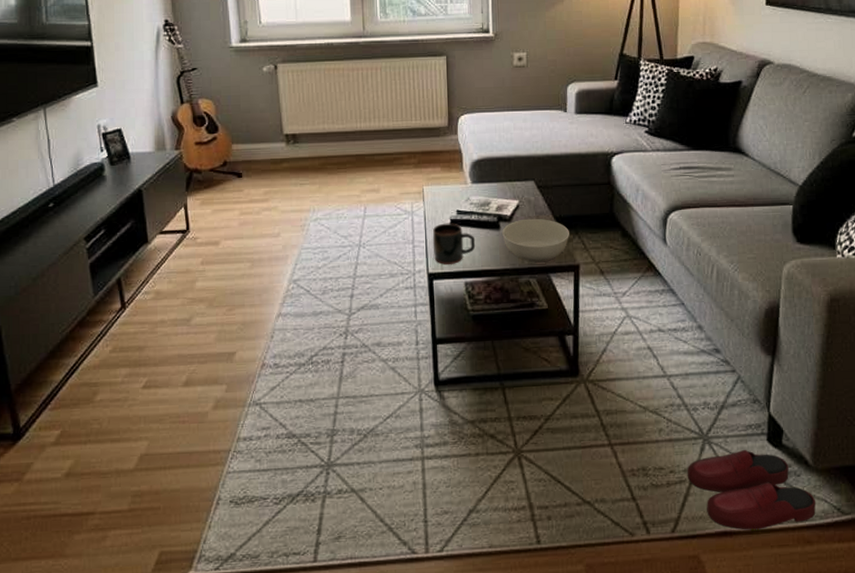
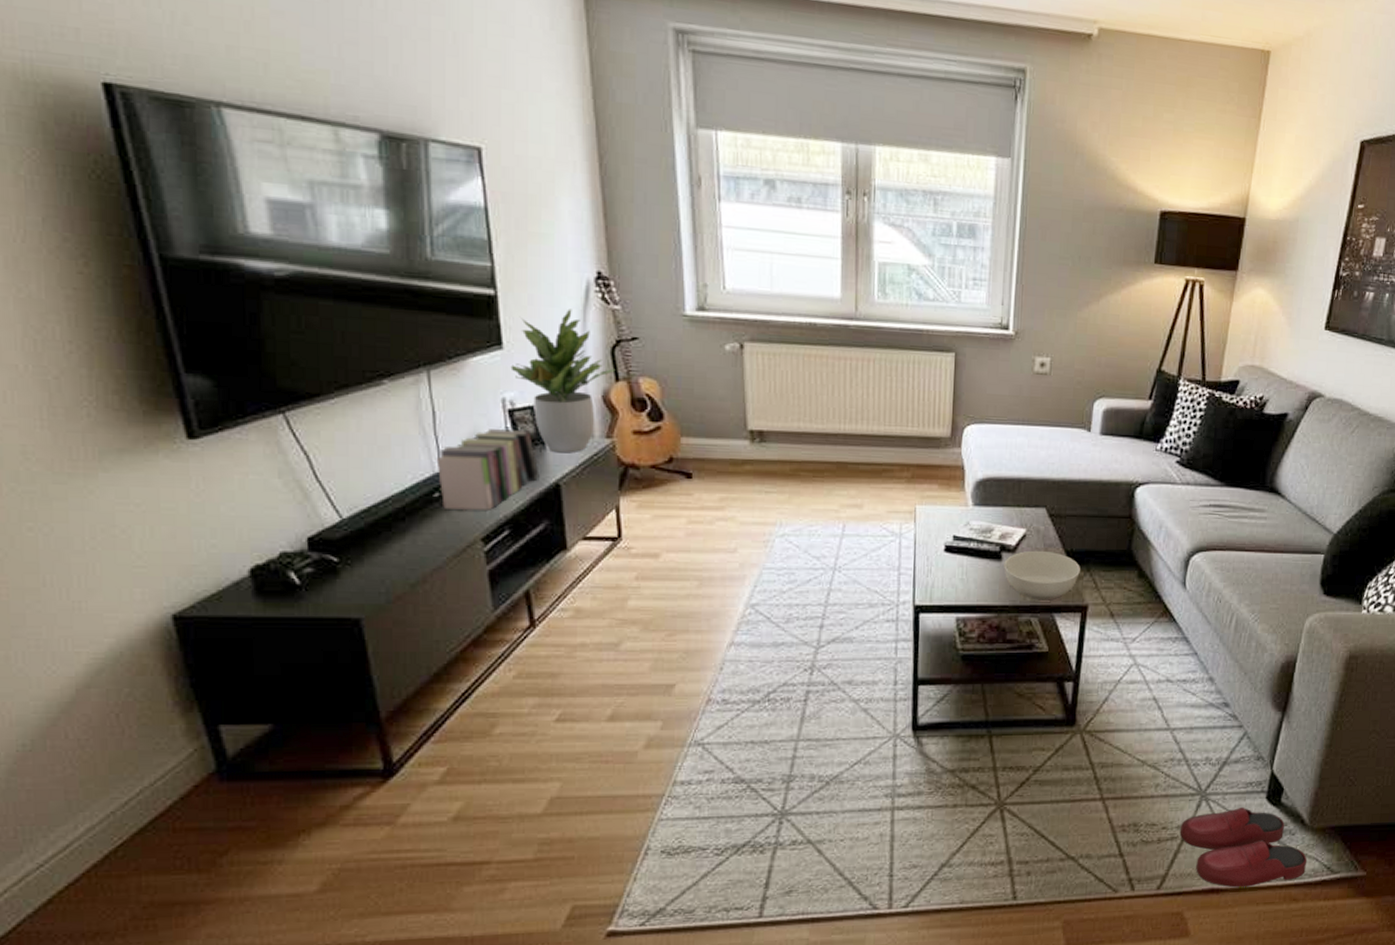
books: none [50,149,126,217] -> present [436,429,540,511]
potted plant: none [103,51,181,165] -> present [510,309,615,453]
mug: present [432,223,476,265] -> none [921,549,973,597]

